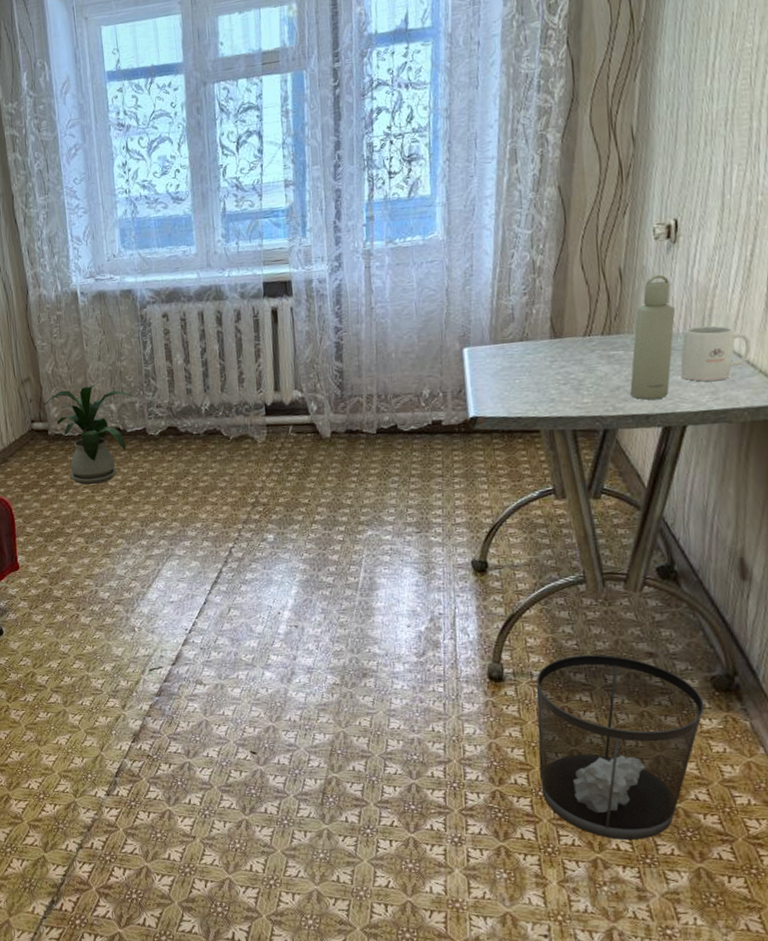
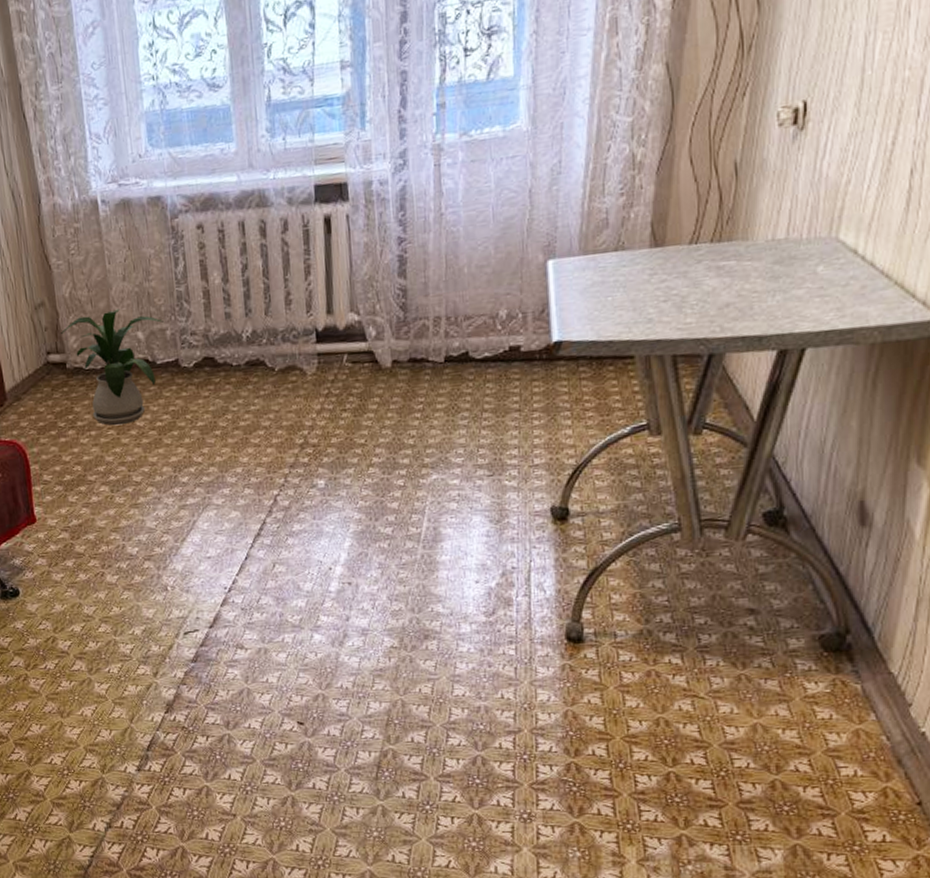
waste bin: present [536,654,705,840] -> none [620,611,810,815]
bottle: present [630,275,676,400] -> none [742,169,800,319]
mug: present [680,325,752,382] -> none [802,229,887,297]

